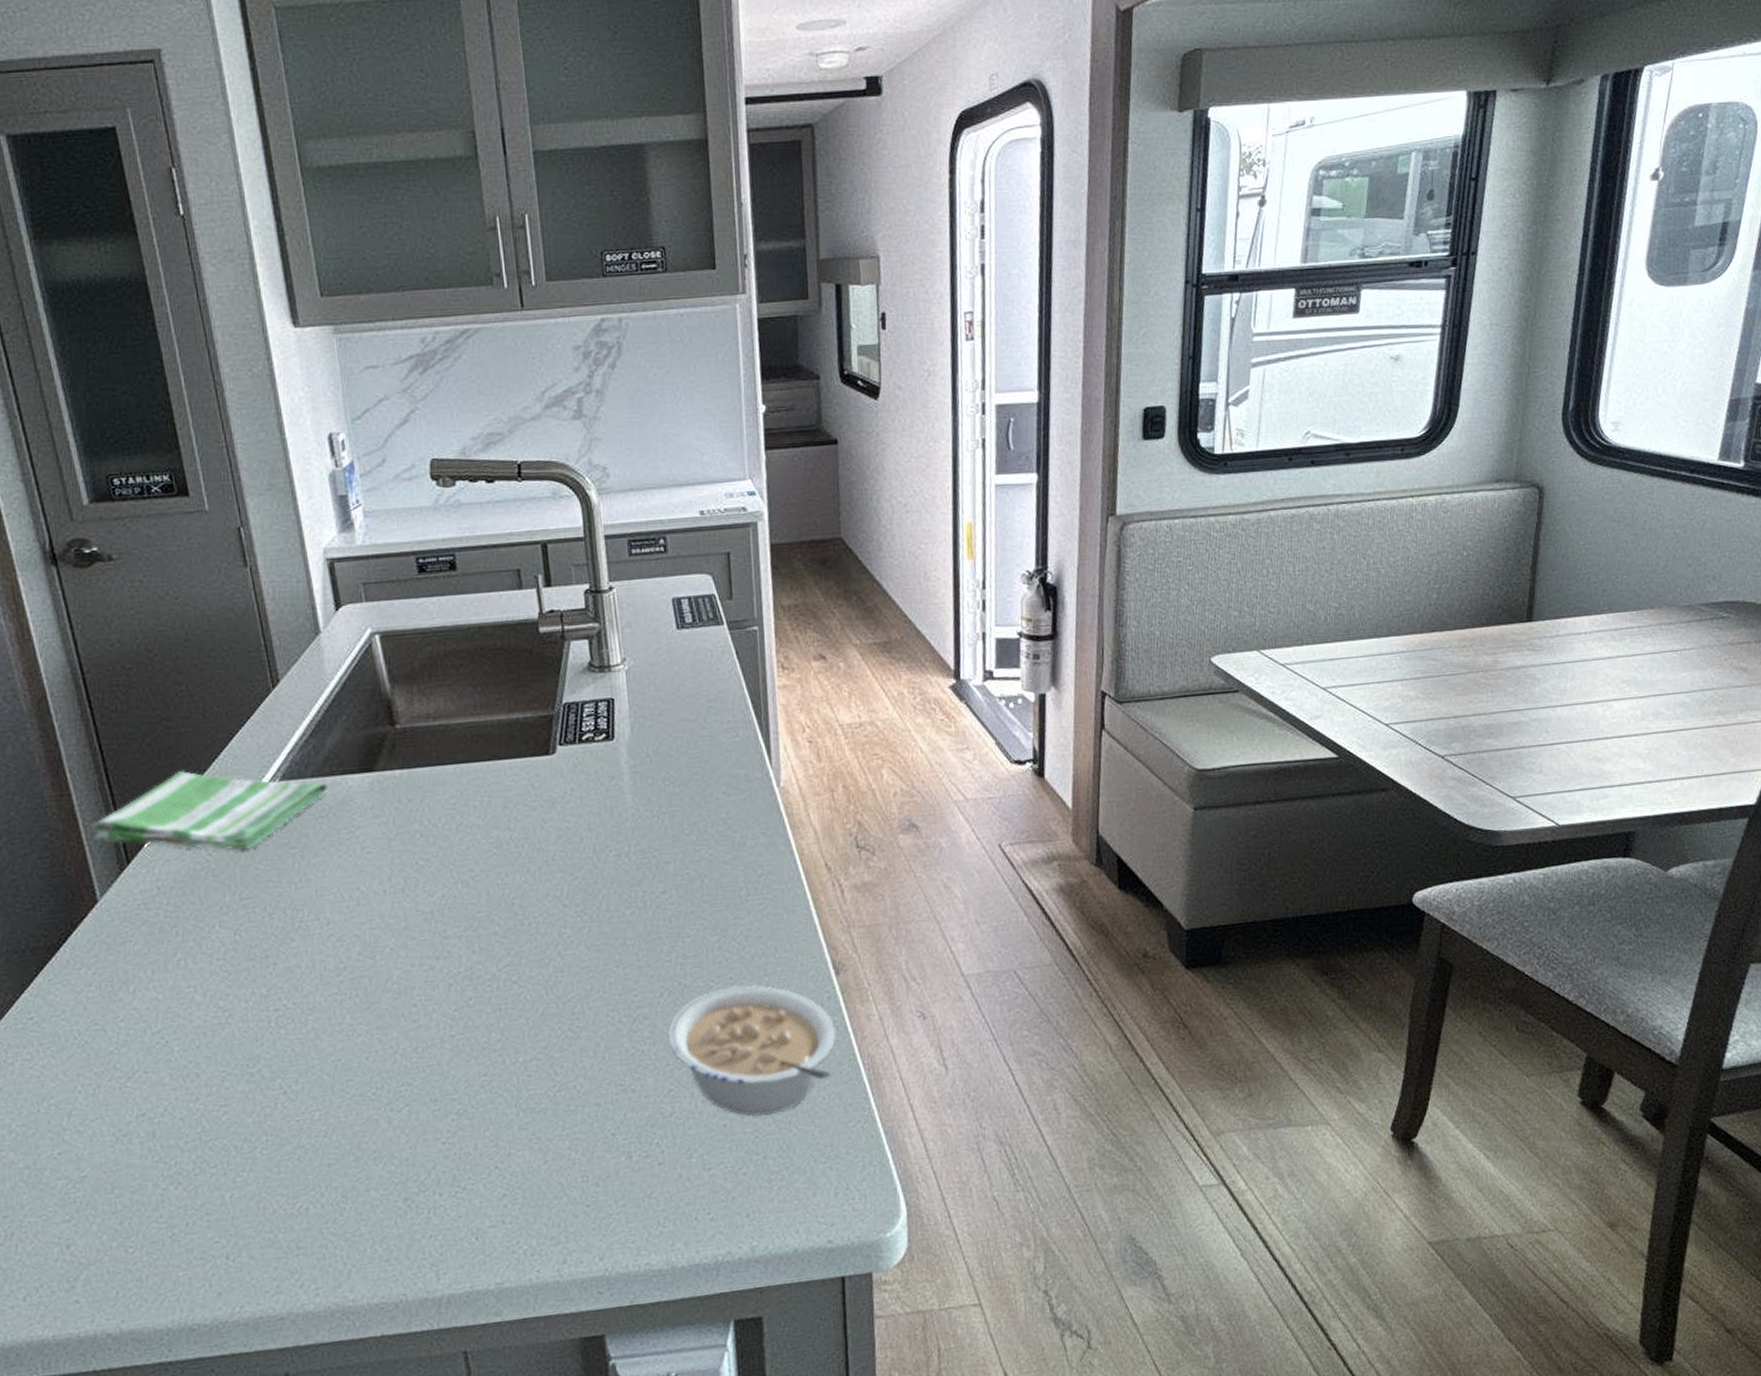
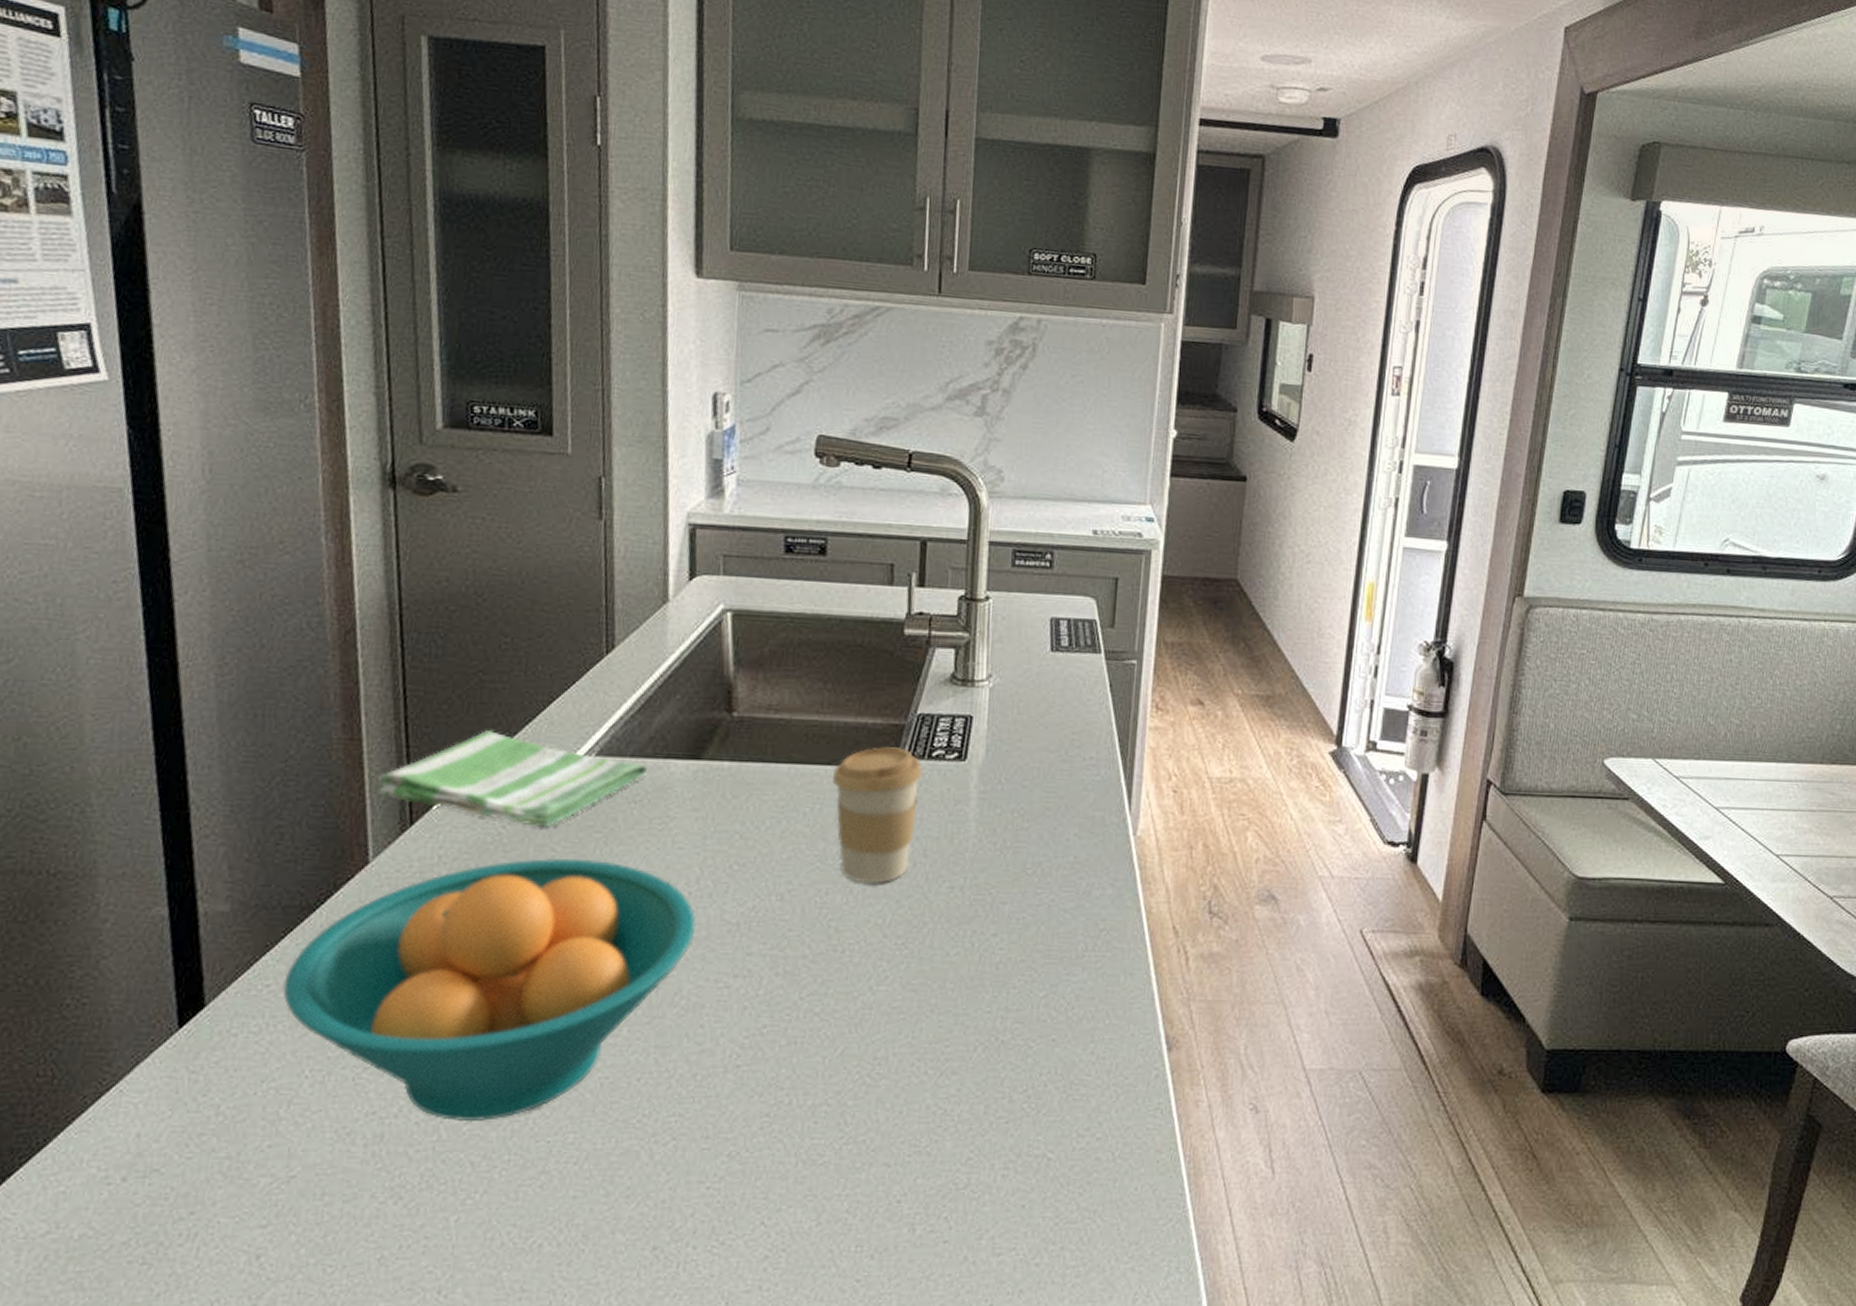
fruit bowl: none [44,872,395,1114] -> present [282,857,696,1122]
coffee cup: none [495,736,578,862] -> present [833,747,923,884]
legume: present [667,985,836,1117] -> none [975,1050,1160,1201]

